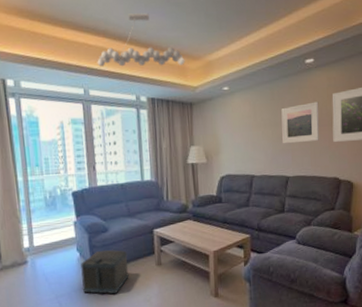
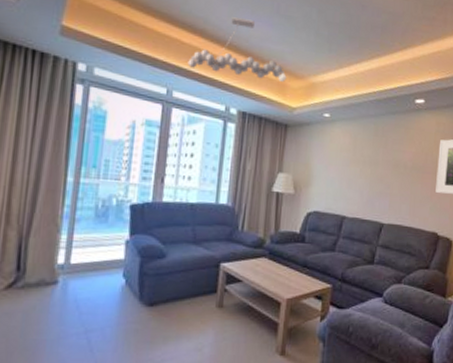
ottoman: present [81,250,129,295] -> none [120,280,184,337]
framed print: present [281,101,319,144] -> none [380,145,425,188]

